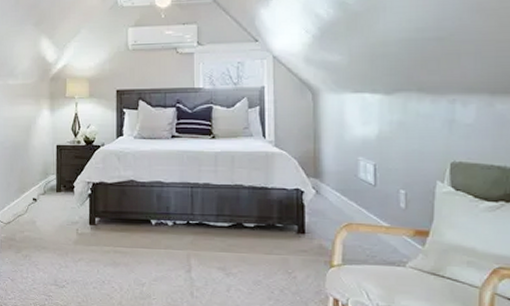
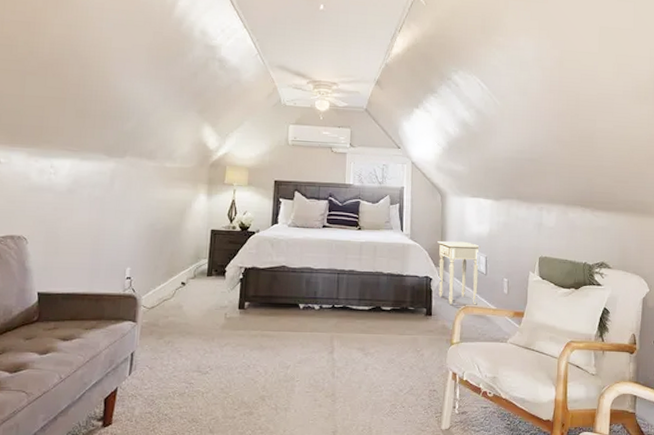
side table: none [309,146,367,222] -> present [437,240,481,305]

